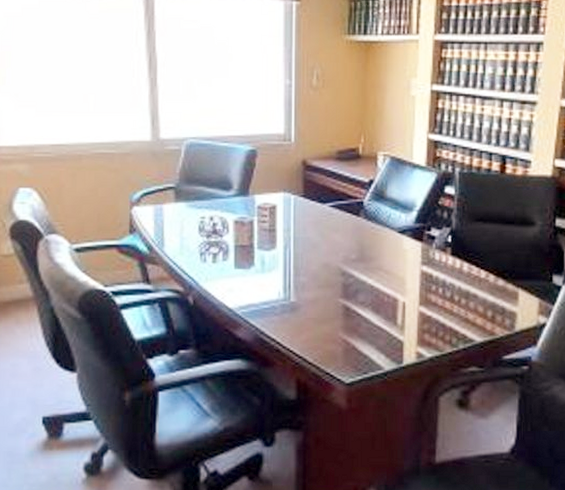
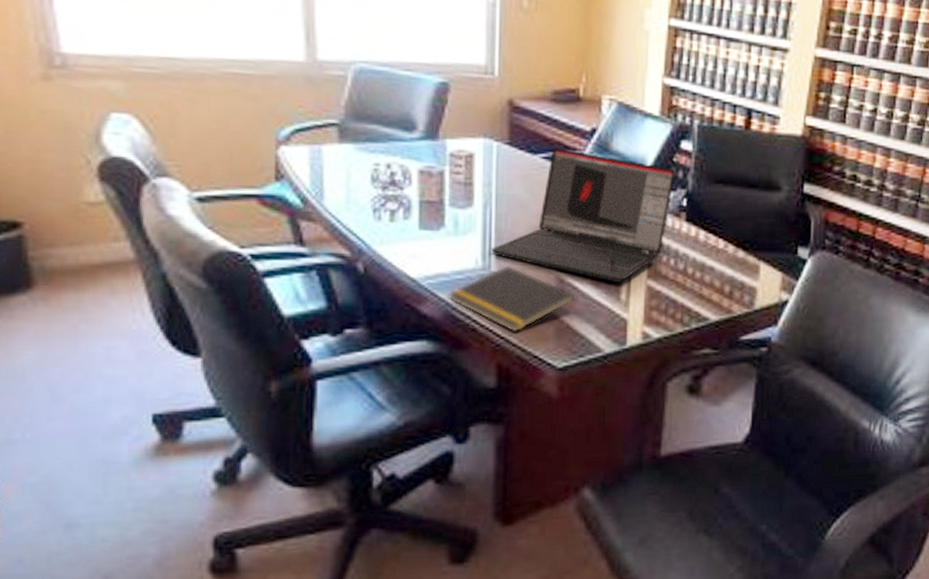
notepad: none [257,296,360,353] -> present [447,265,576,332]
laptop: none [290,197,441,309] -> present [490,147,676,282]

